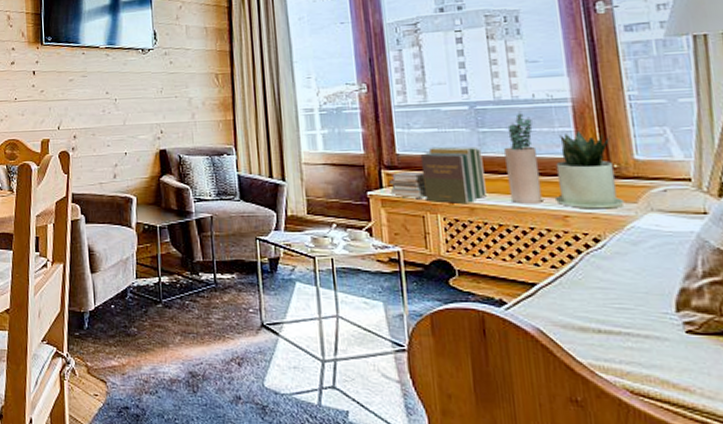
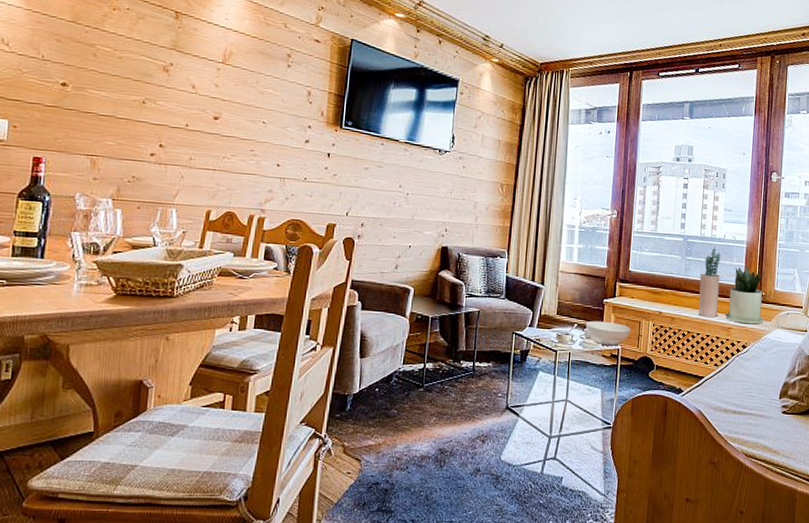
bowl: none [347,218,412,248] -> present [585,320,631,346]
books: present [389,171,427,198] -> none [620,285,646,308]
books: present [420,146,486,205] -> none [644,267,686,315]

